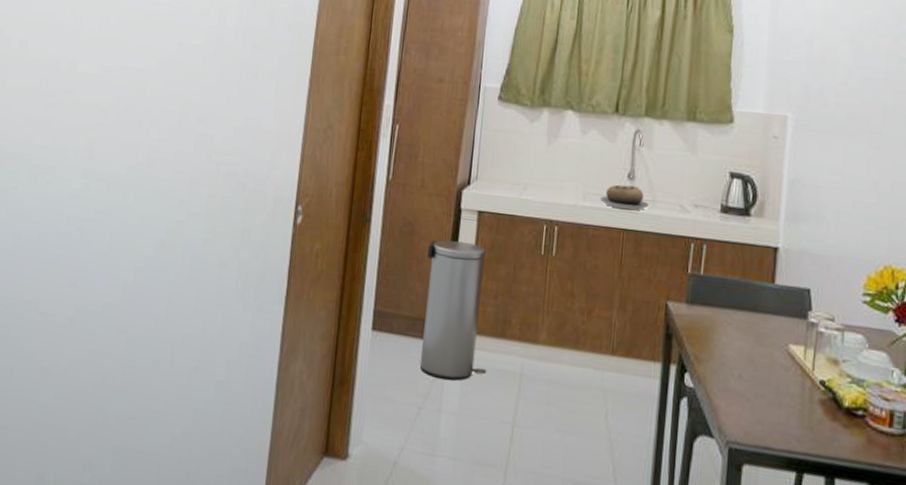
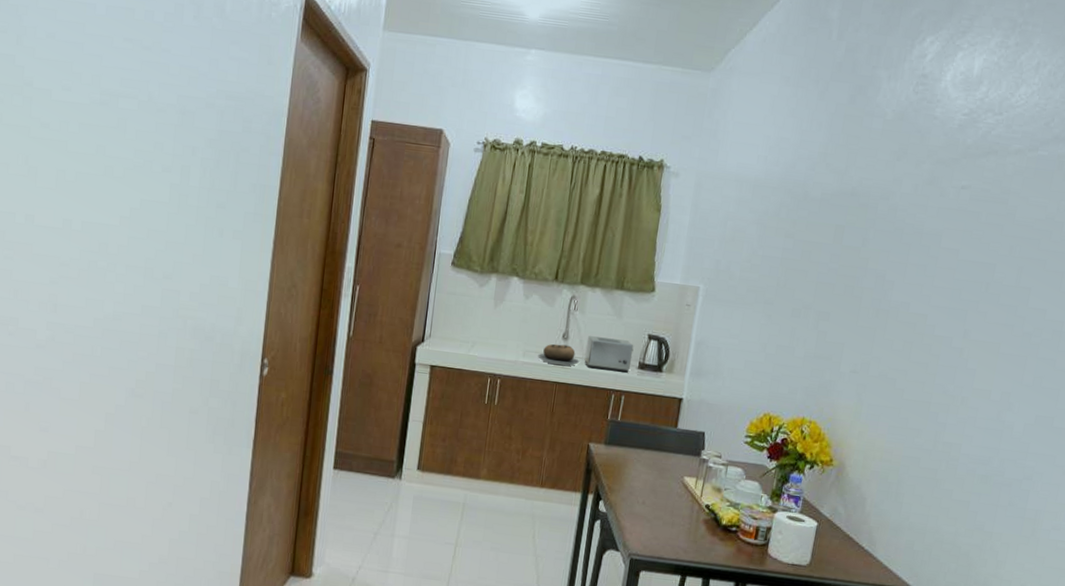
pedal bin: present [420,240,487,381] -> none [376,391,436,511]
toaster: none [655,175,714,217] -> present [584,336,634,373]

